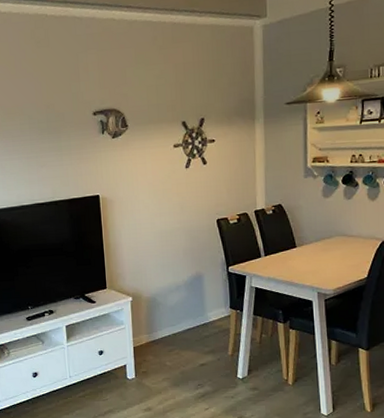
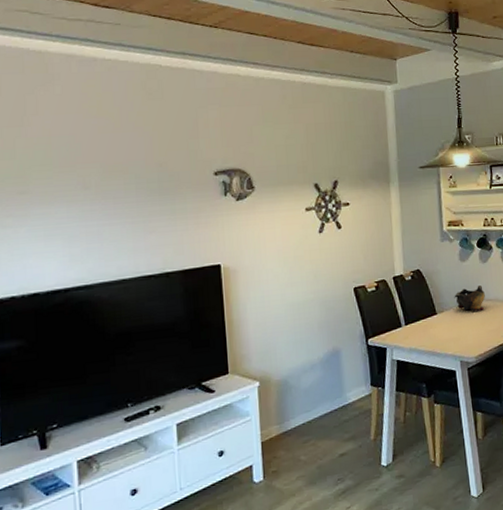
decorative bowl: none [315,222,347,246] -> present [454,285,485,312]

